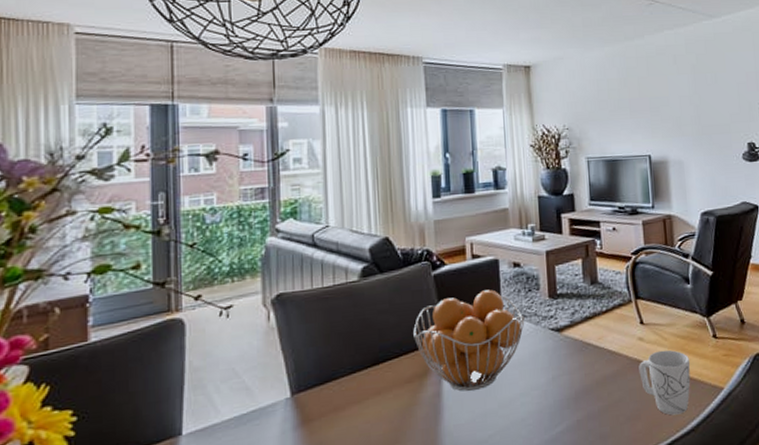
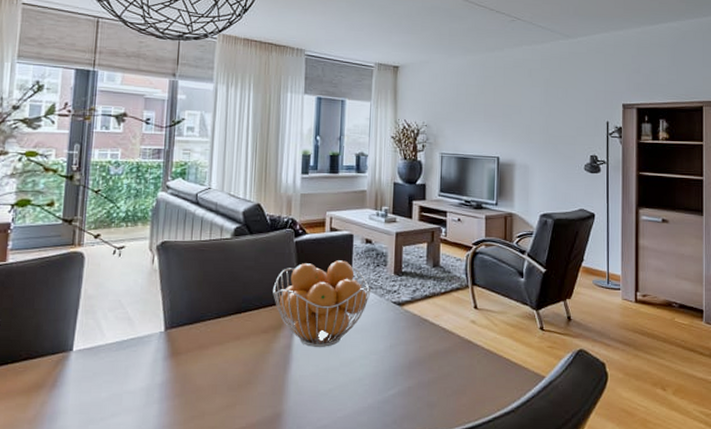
mug: present [639,350,691,415] -> none [469,335,517,395]

